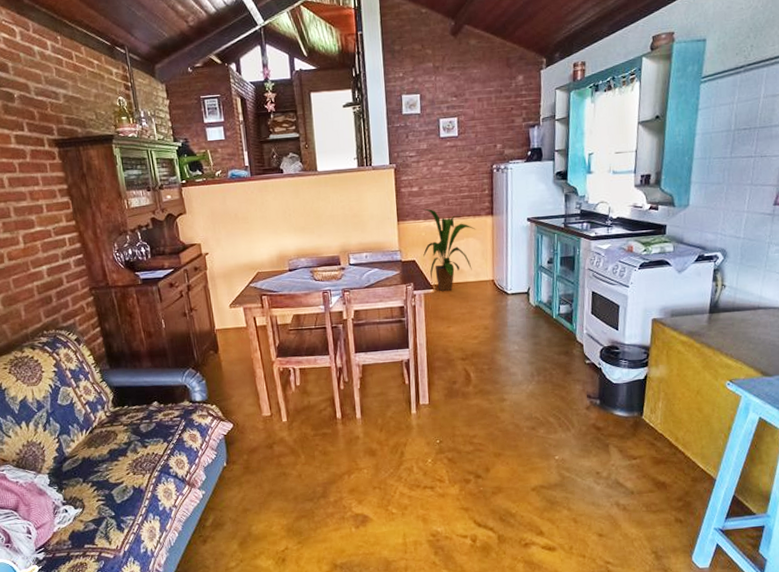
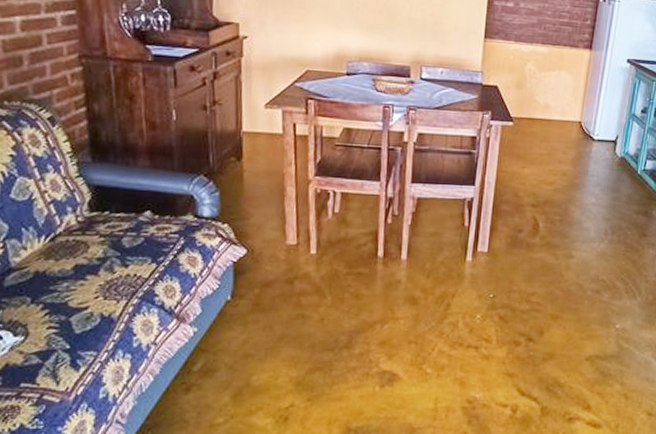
house plant: present [423,208,476,292] -> none [508,28,571,127]

